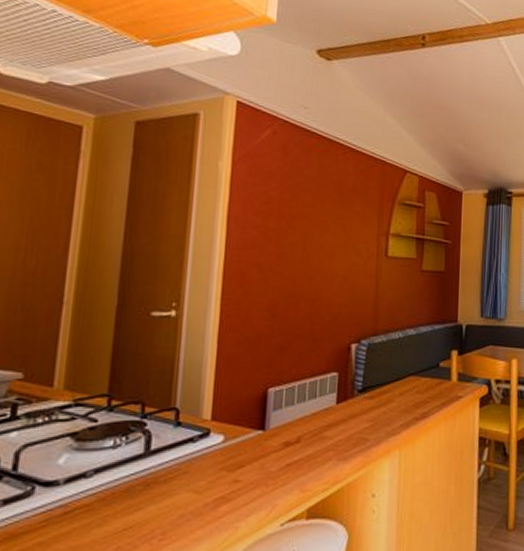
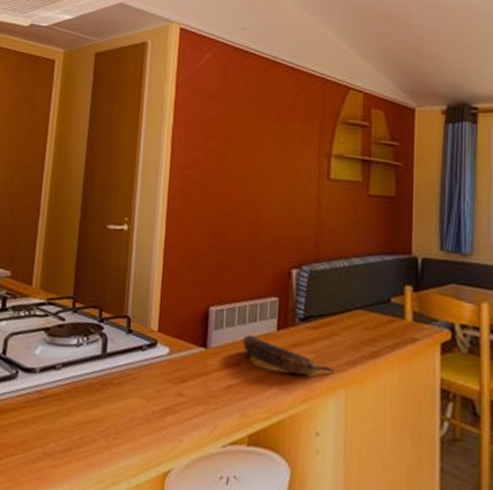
banana: none [301,411,390,444] -> present [242,334,334,376]

